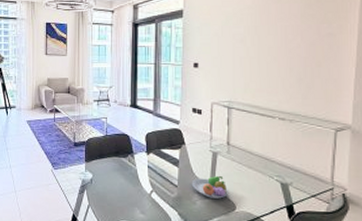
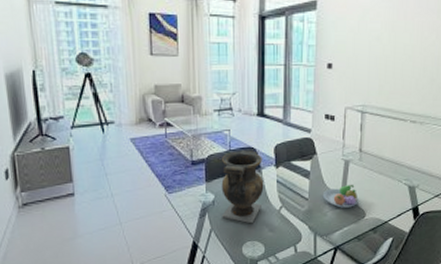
vase: none [98,136,136,204] -> present [221,150,264,224]

